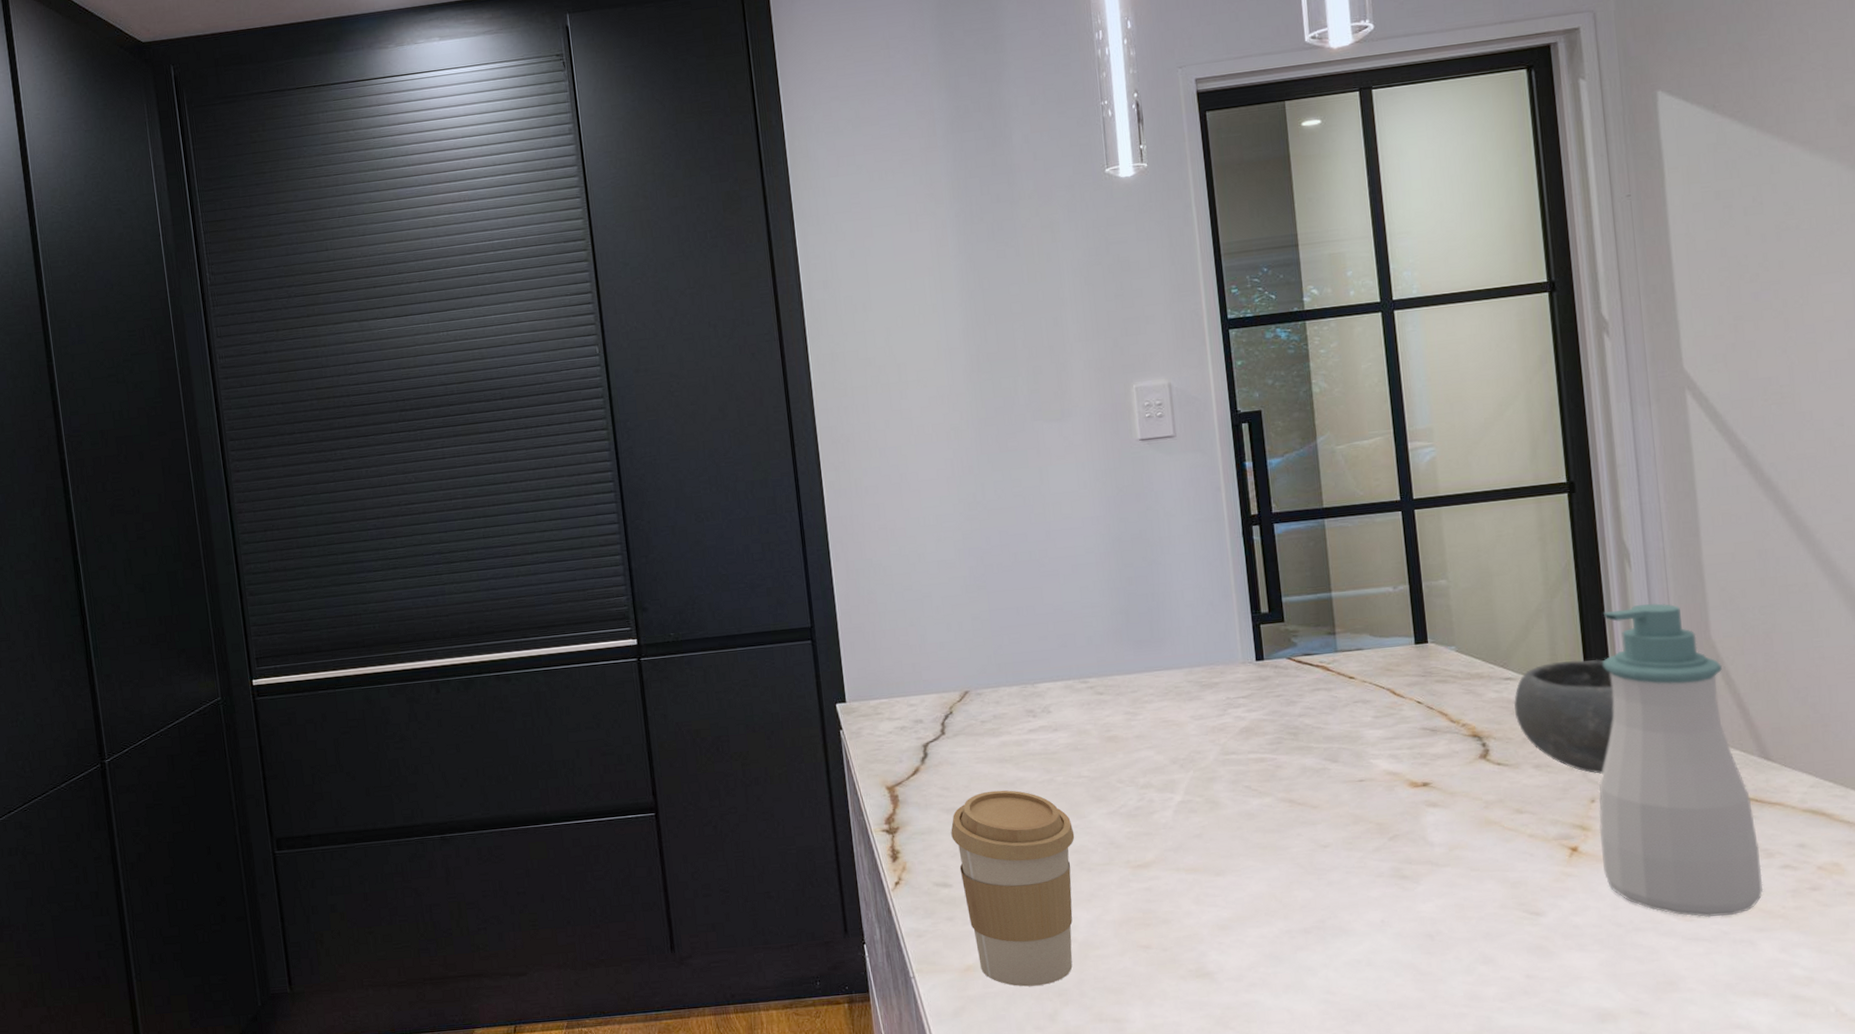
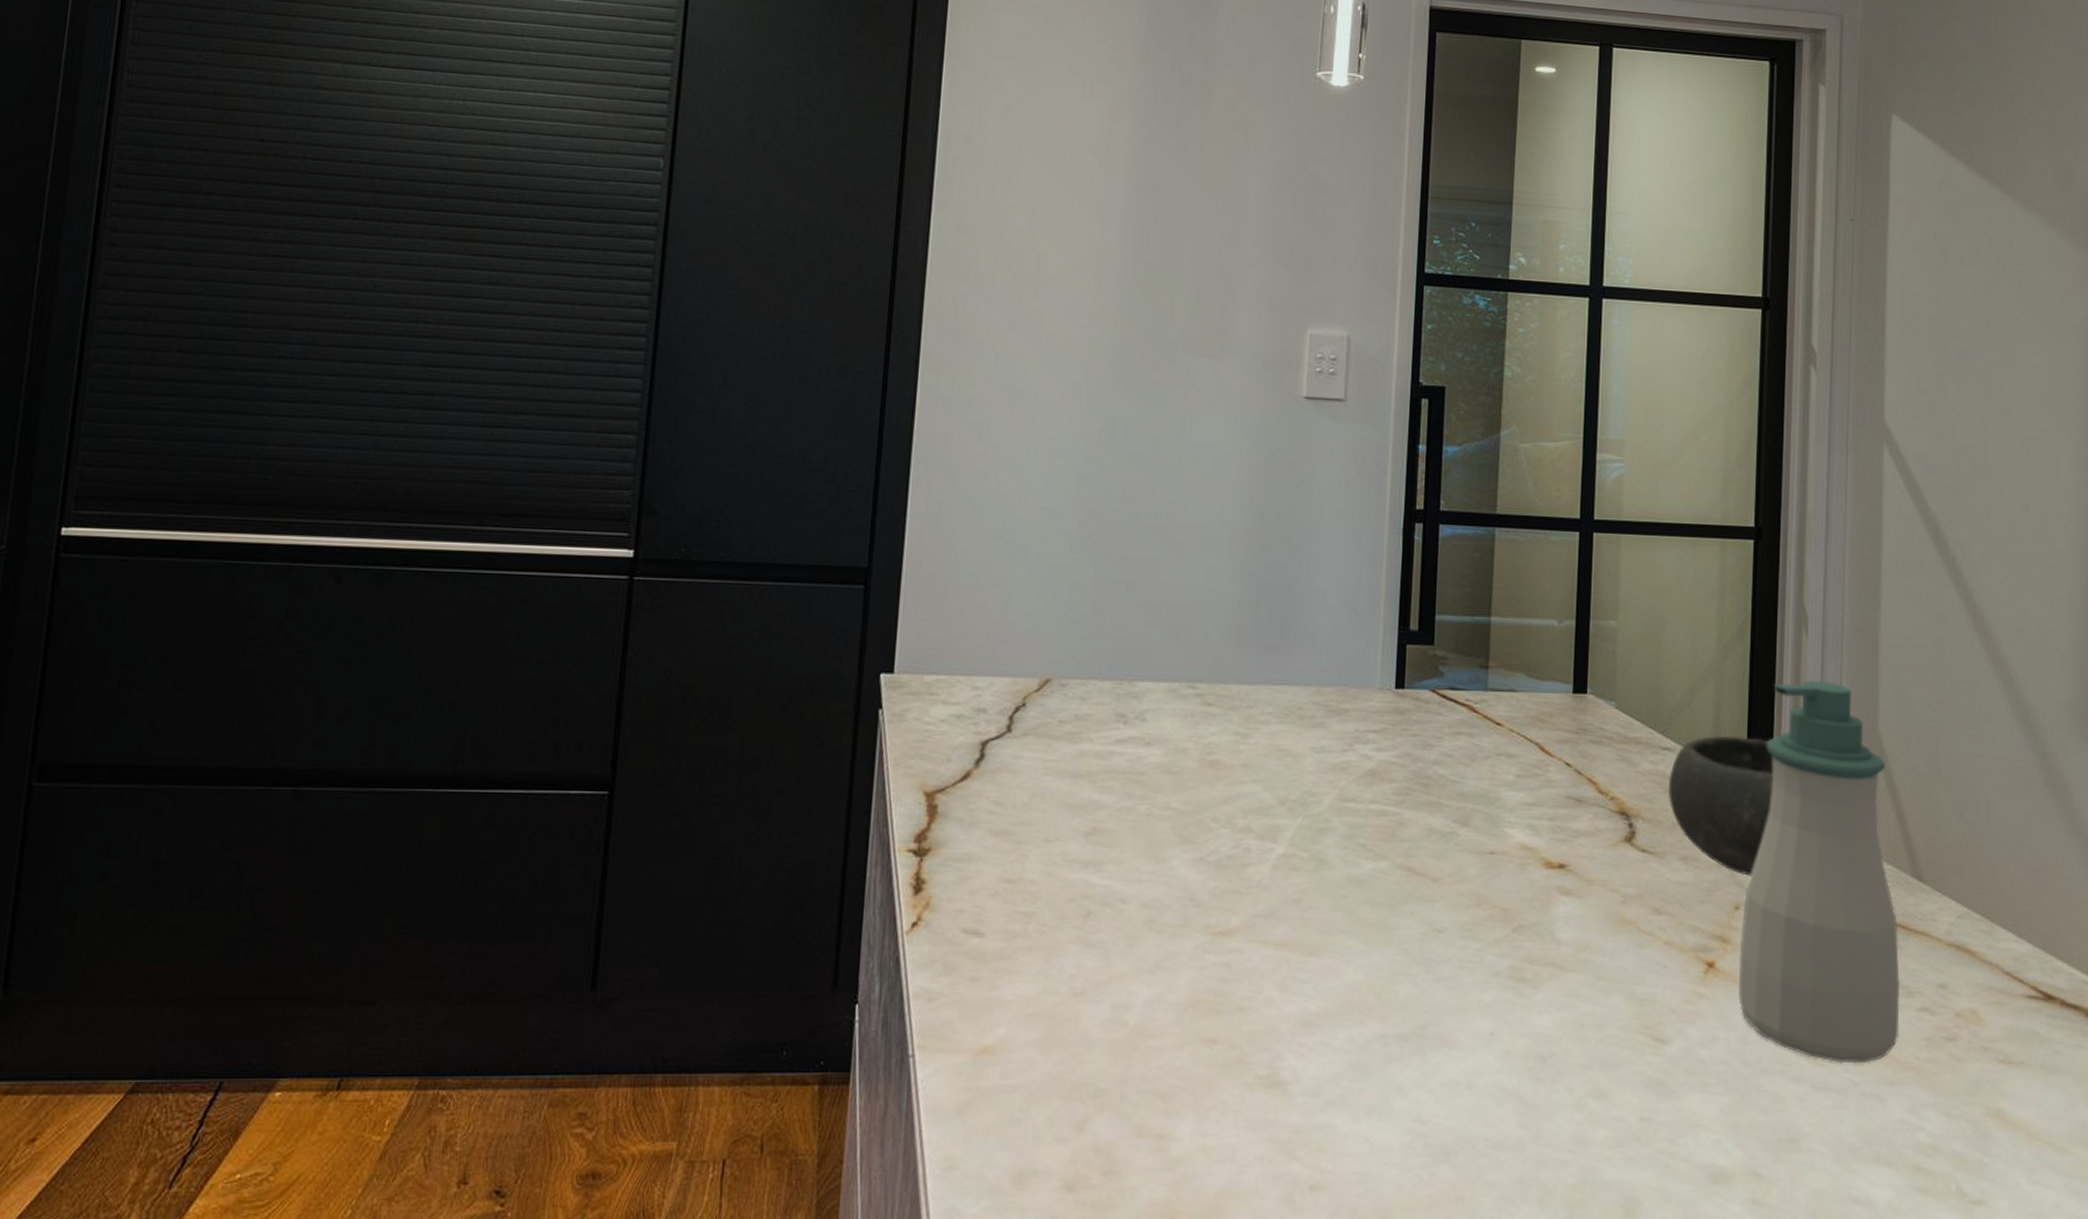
coffee cup: present [951,790,1075,987] -> none [995,813,1149,1081]

